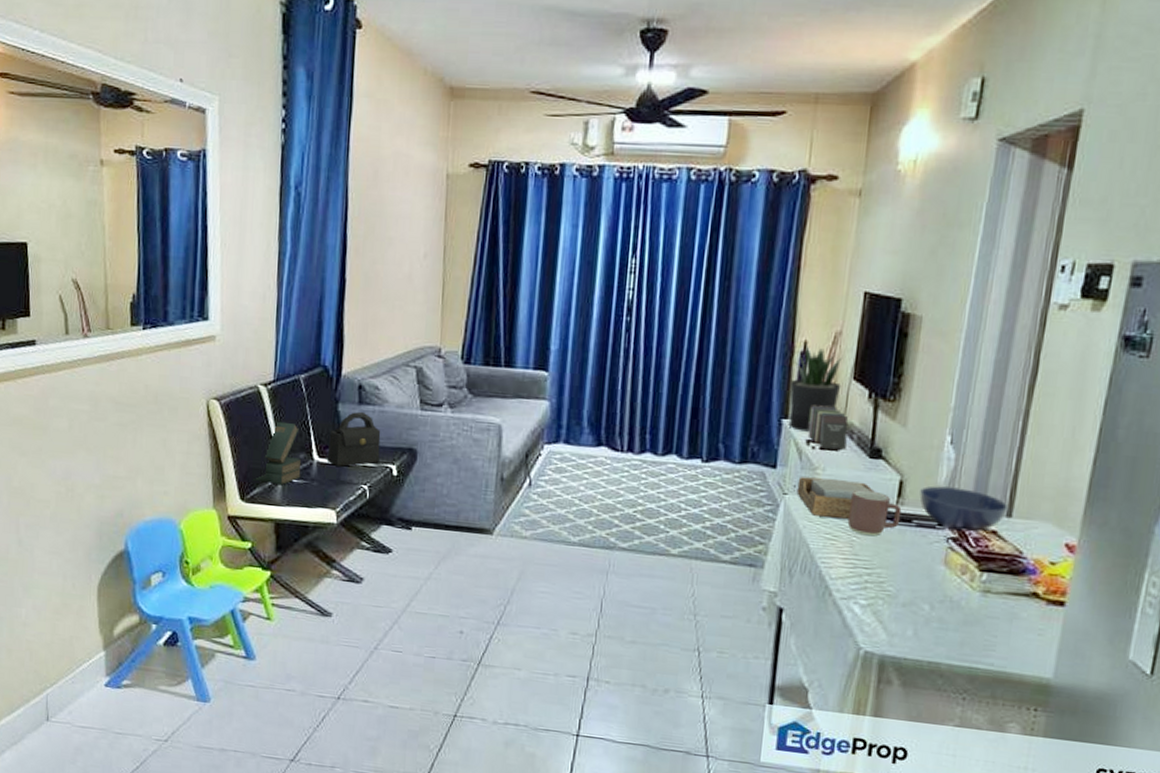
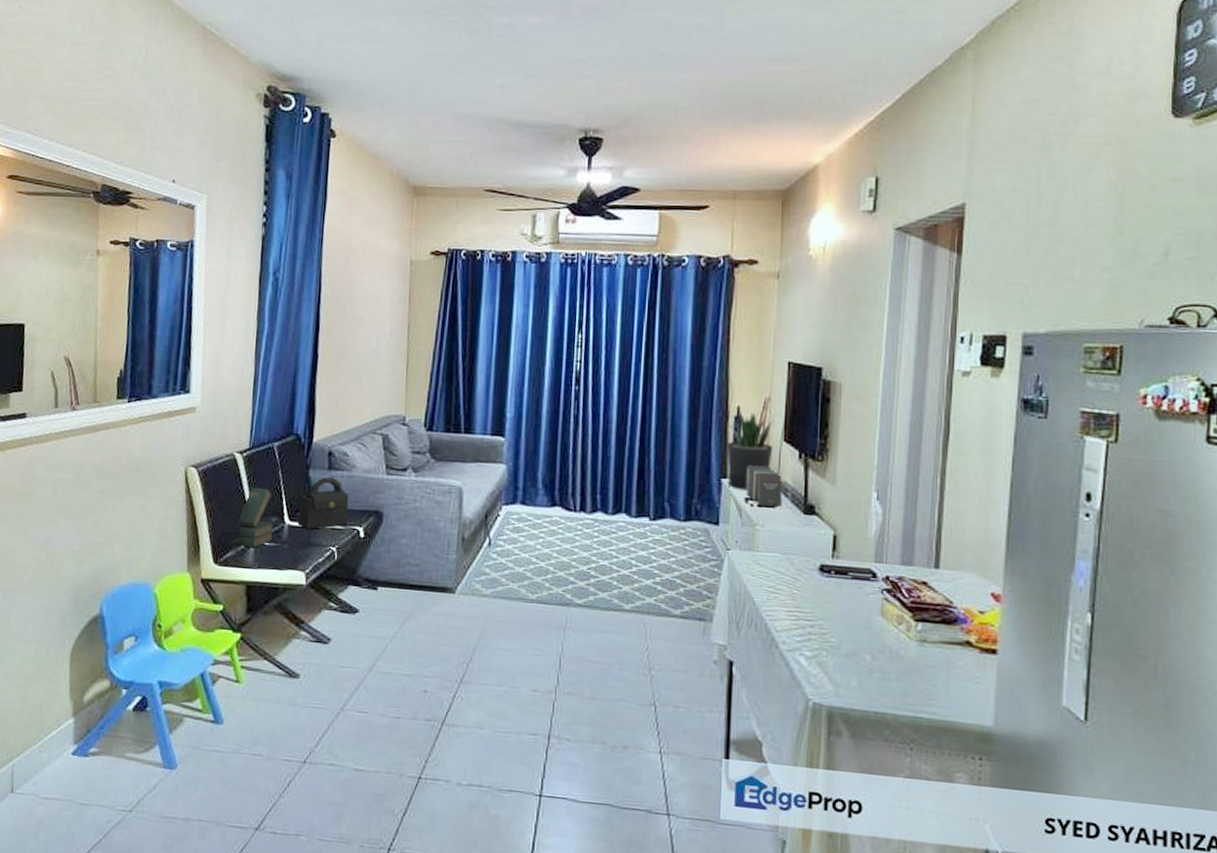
napkin holder: present [796,477,875,519] -> none [739,533,811,573]
mug: present [847,489,902,536] -> none [788,544,837,589]
bowl: present [919,486,1009,533] -> none [853,539,936,584]

